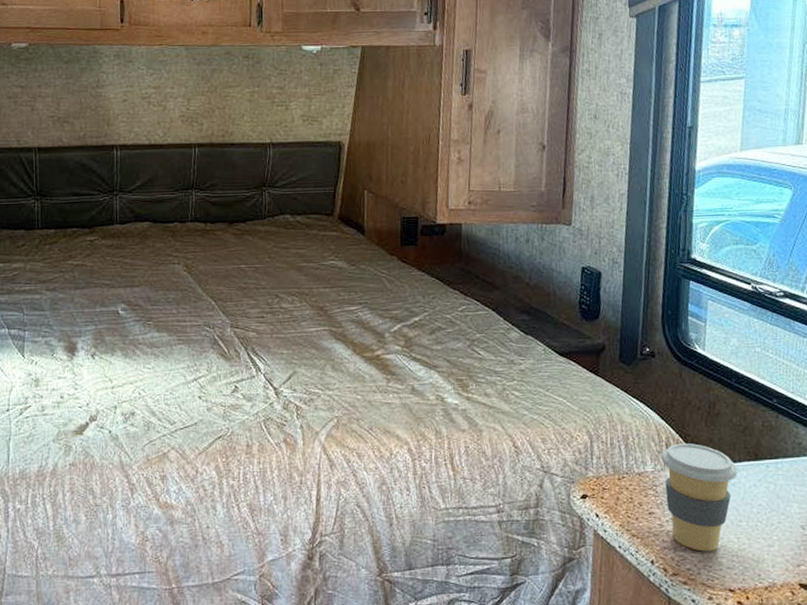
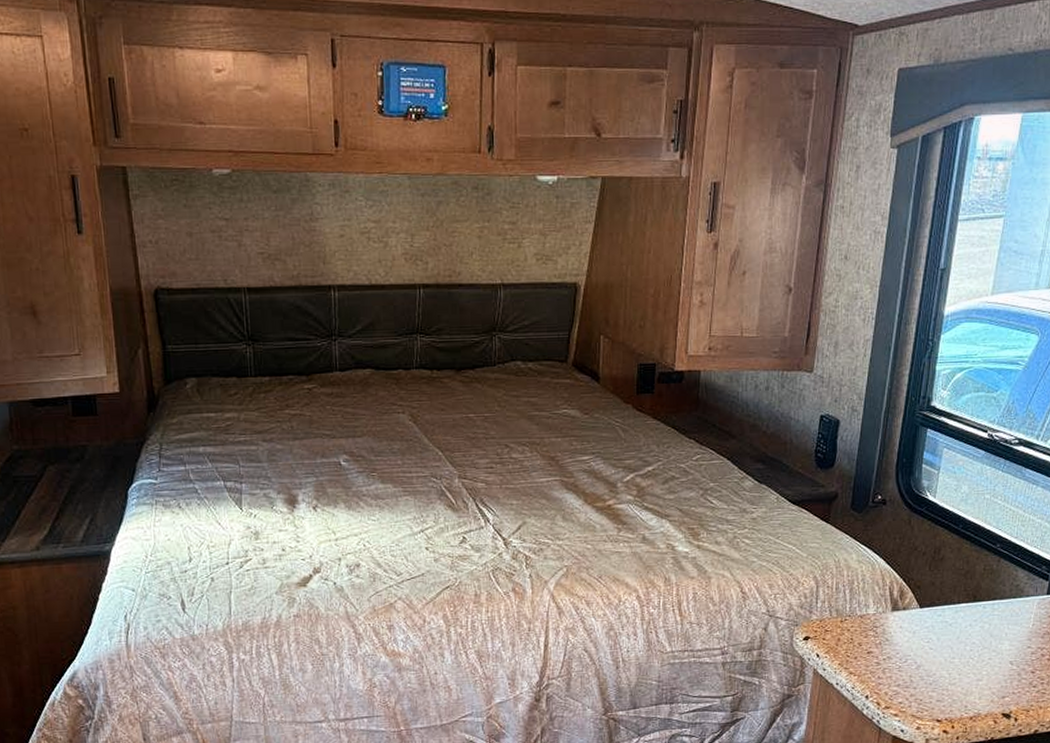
coffee cup: present [661,442,738,552] -> none [884,586,957,687]

